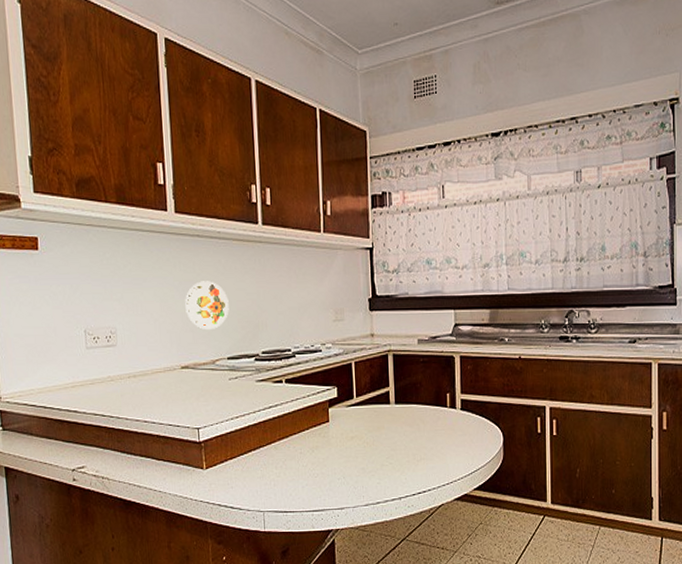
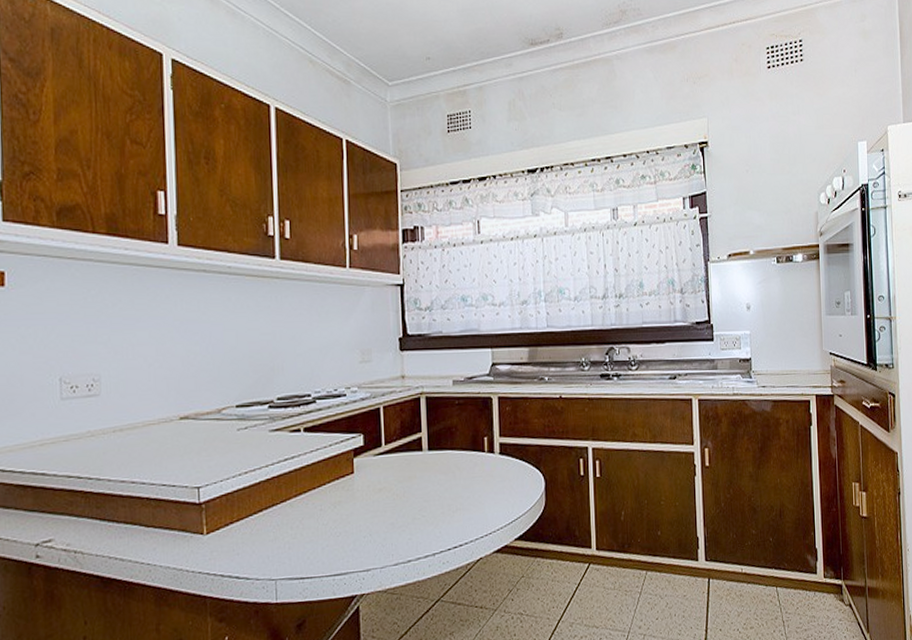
decorative plate: present [185,281,229,330] -> none [187,320,240,375]

